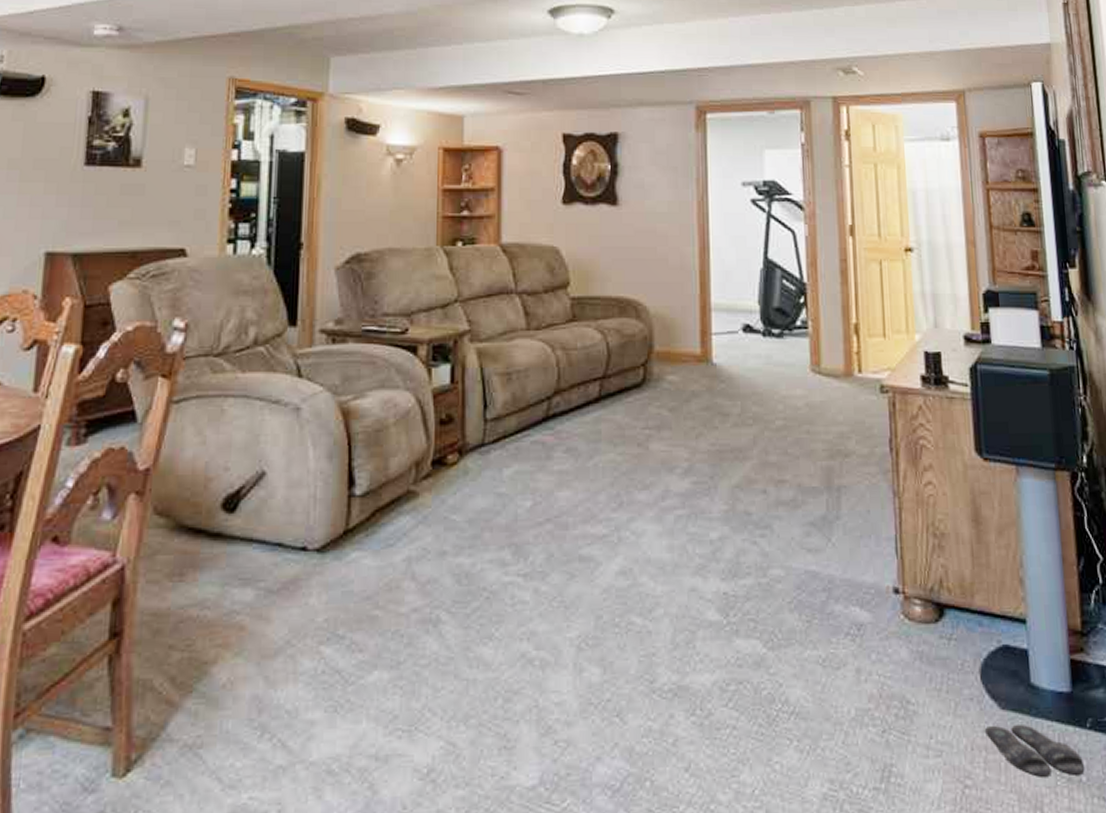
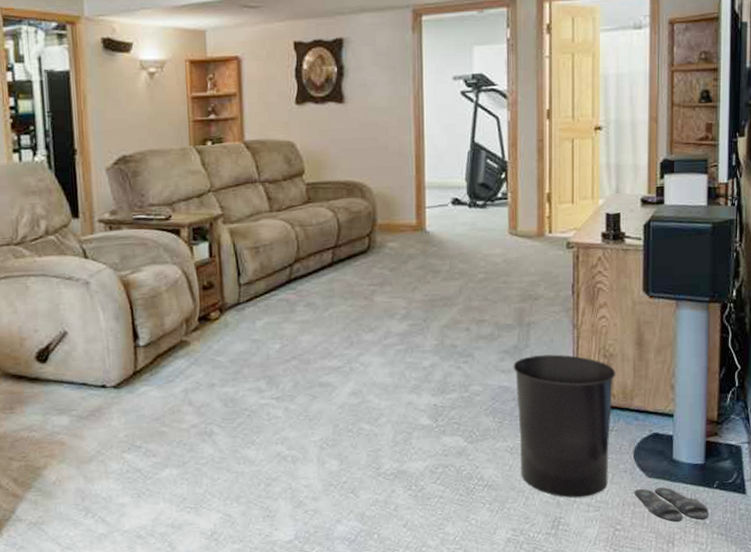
waste bin: none [822,529,950,735] -> present [513,354,616,497]

